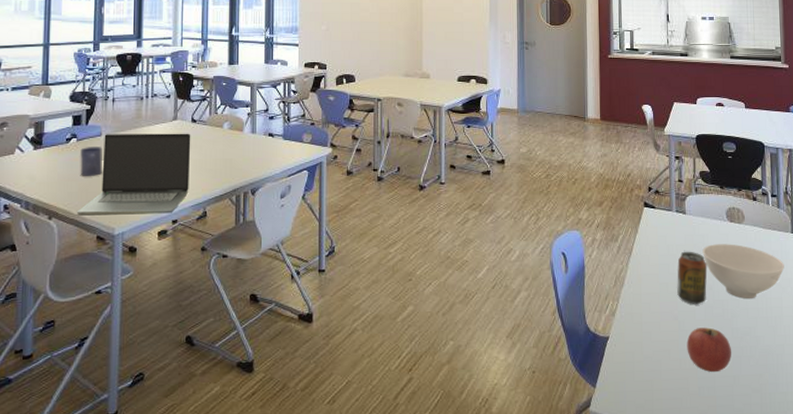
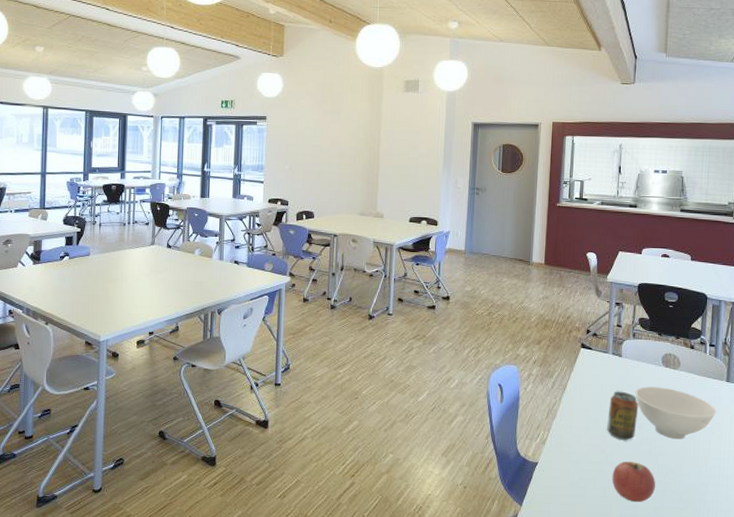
laptop: present [76,133,191,215] -> none [68,254,167,326]
cup: present [80,147,103,176] -> none [71,264,91,290]

